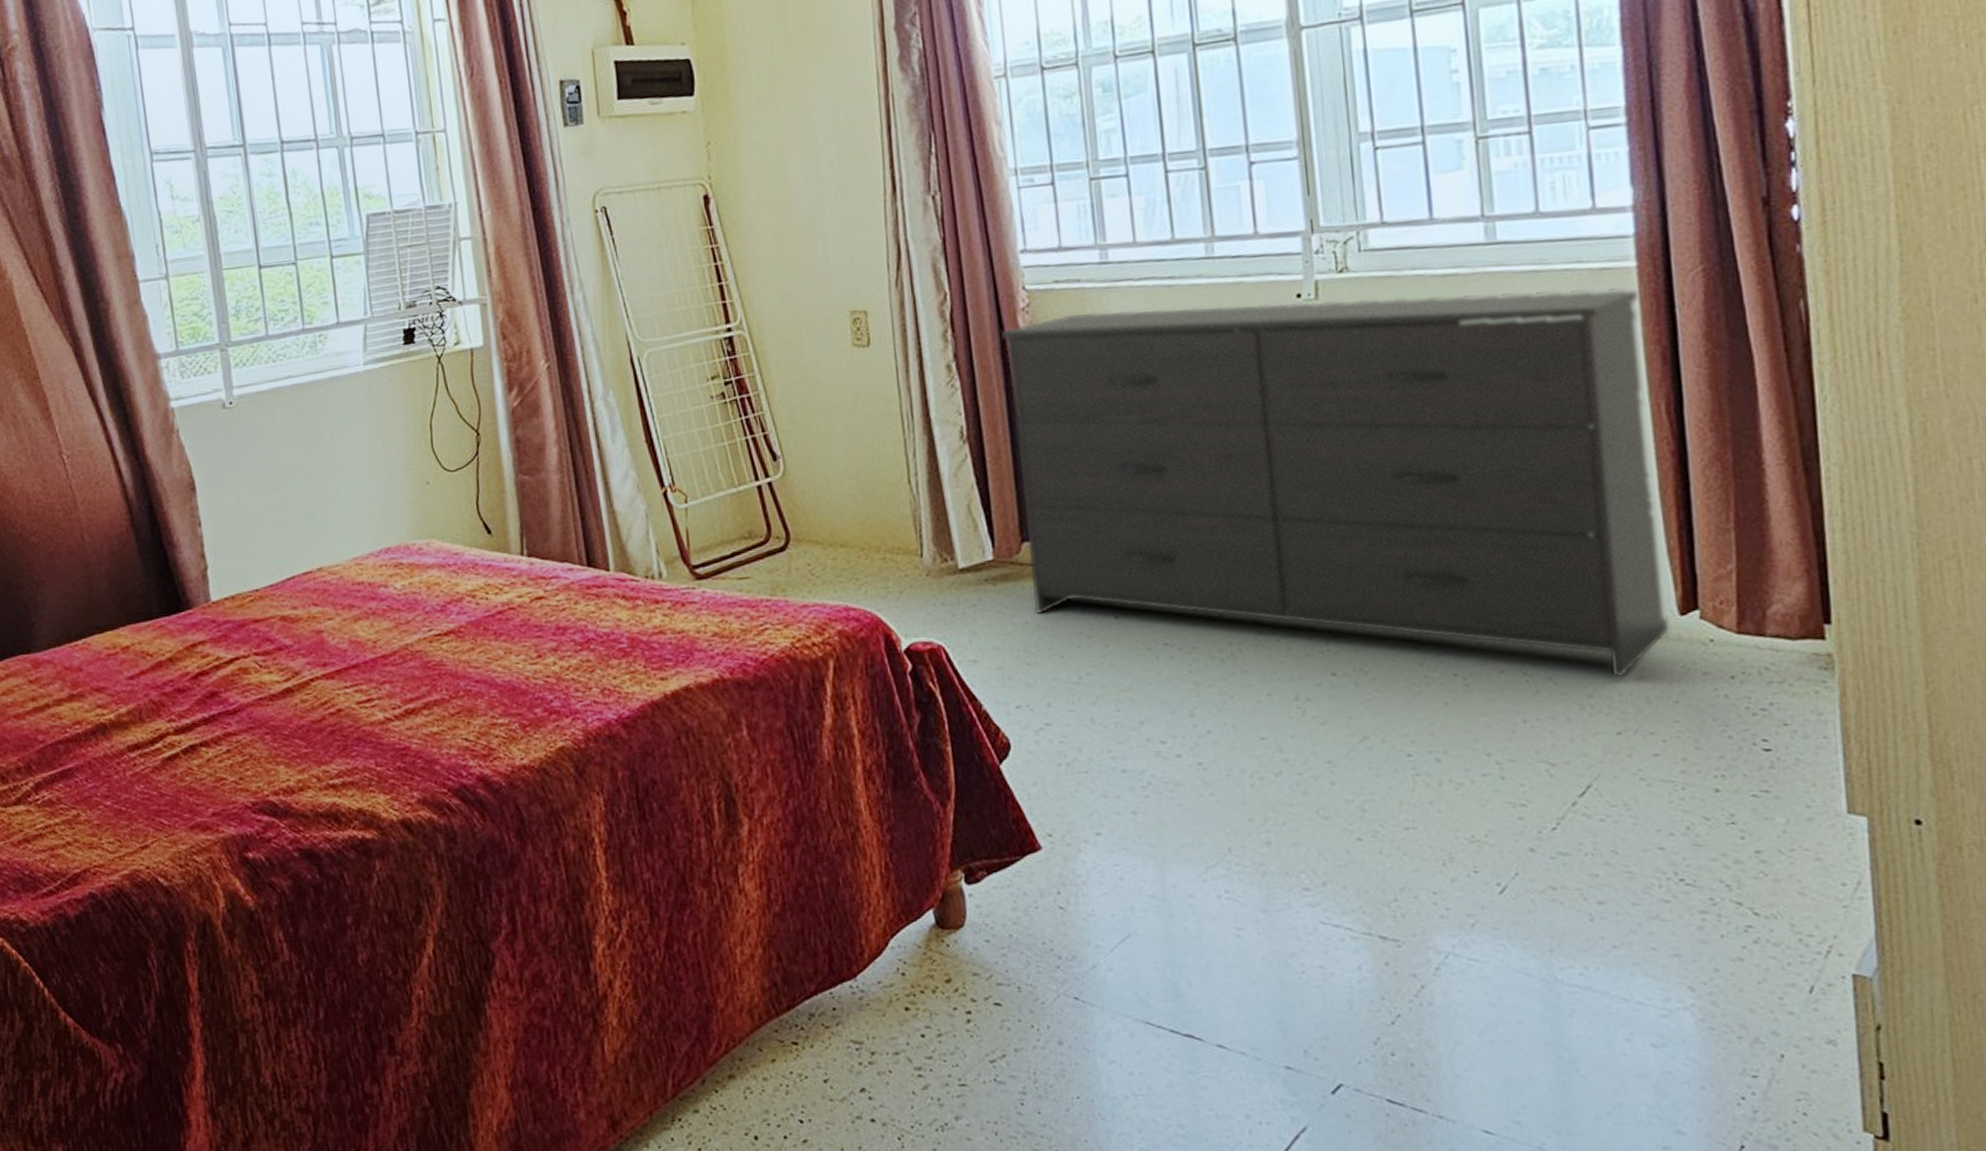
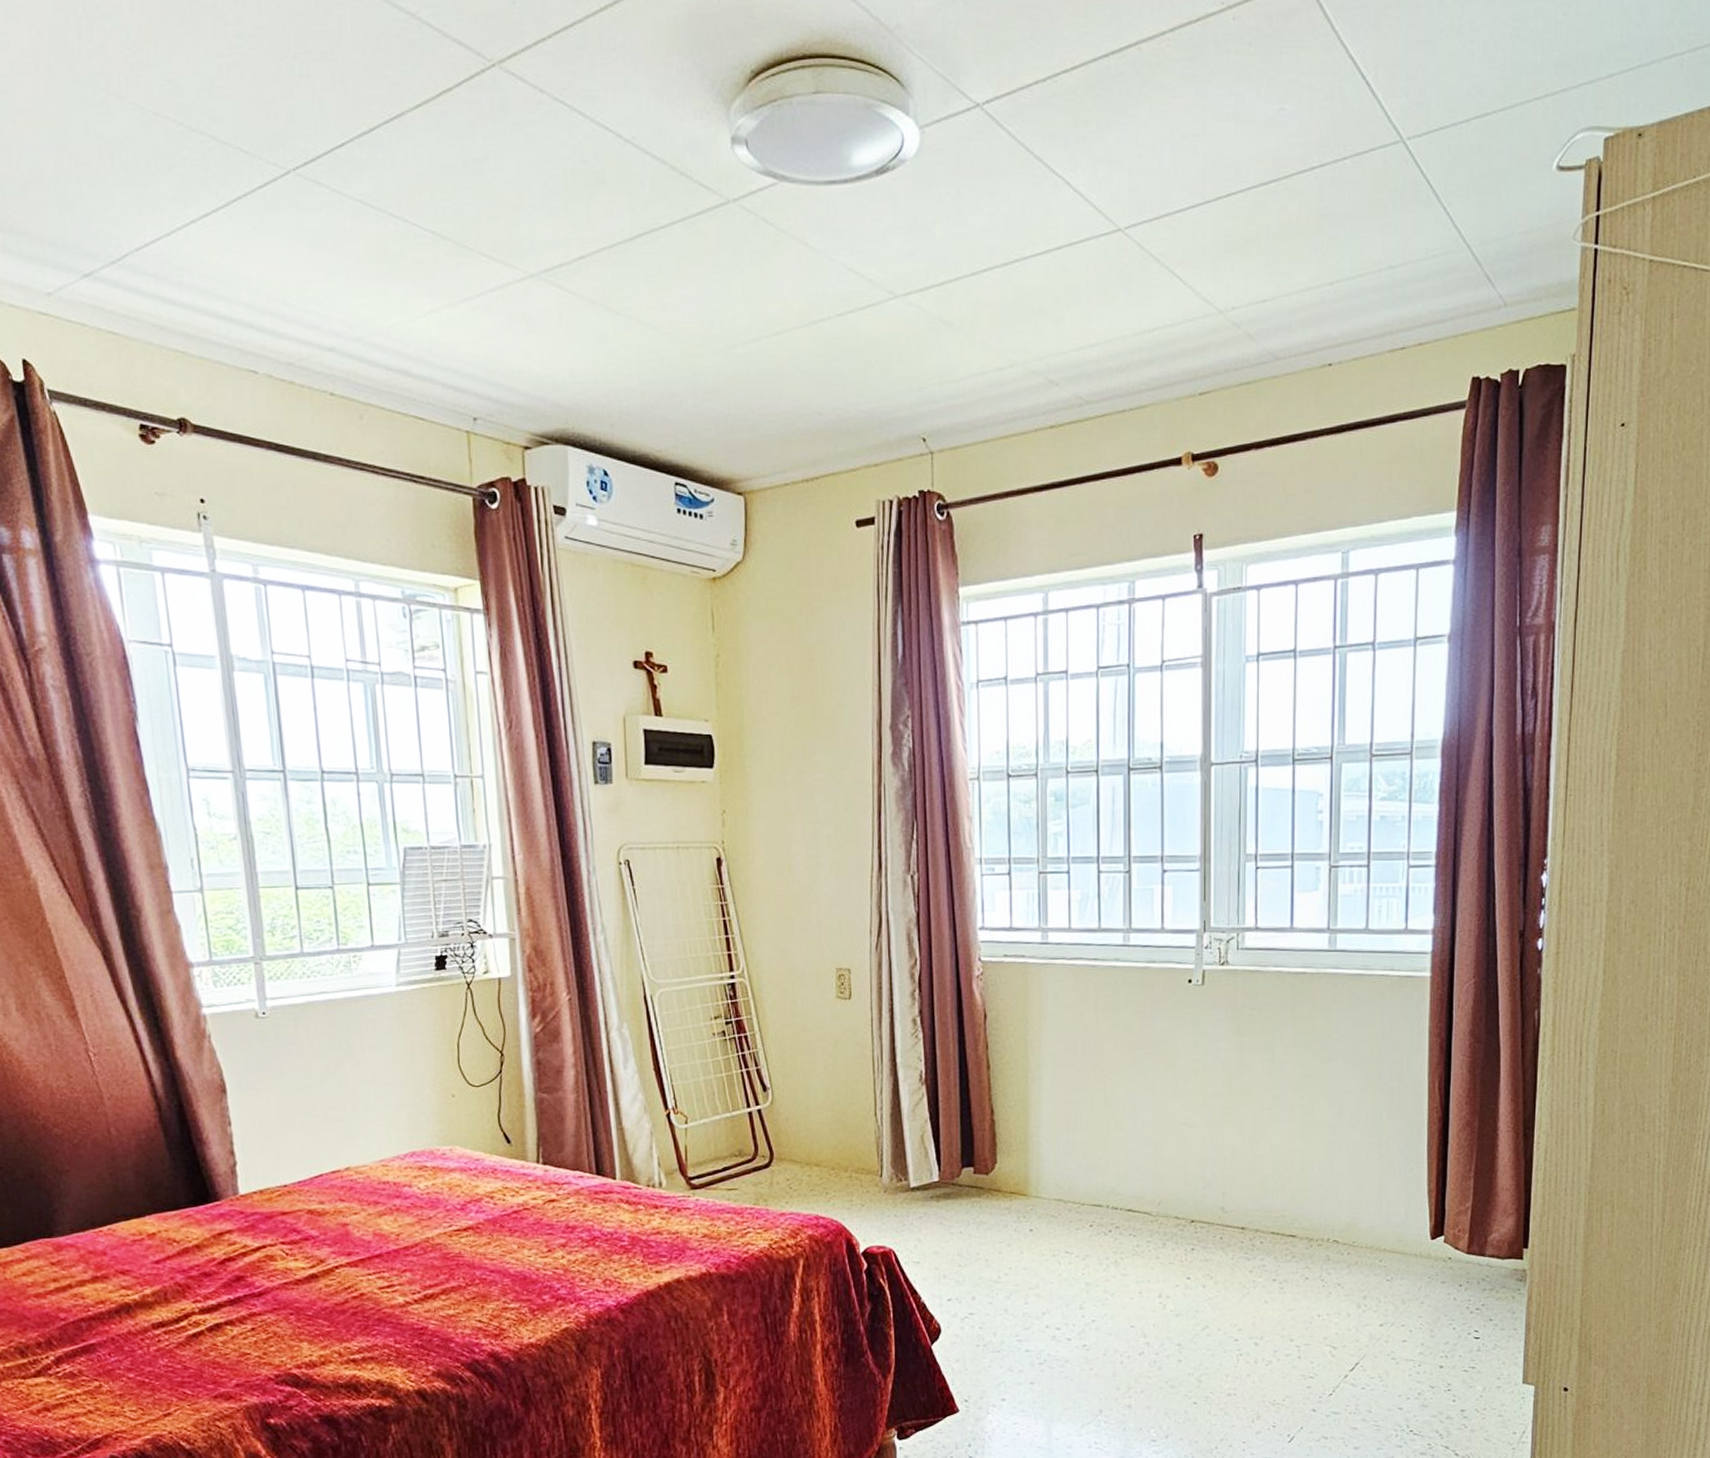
dresser: present [1000,287,1670,678] -> none [958,983,1429,1285]

